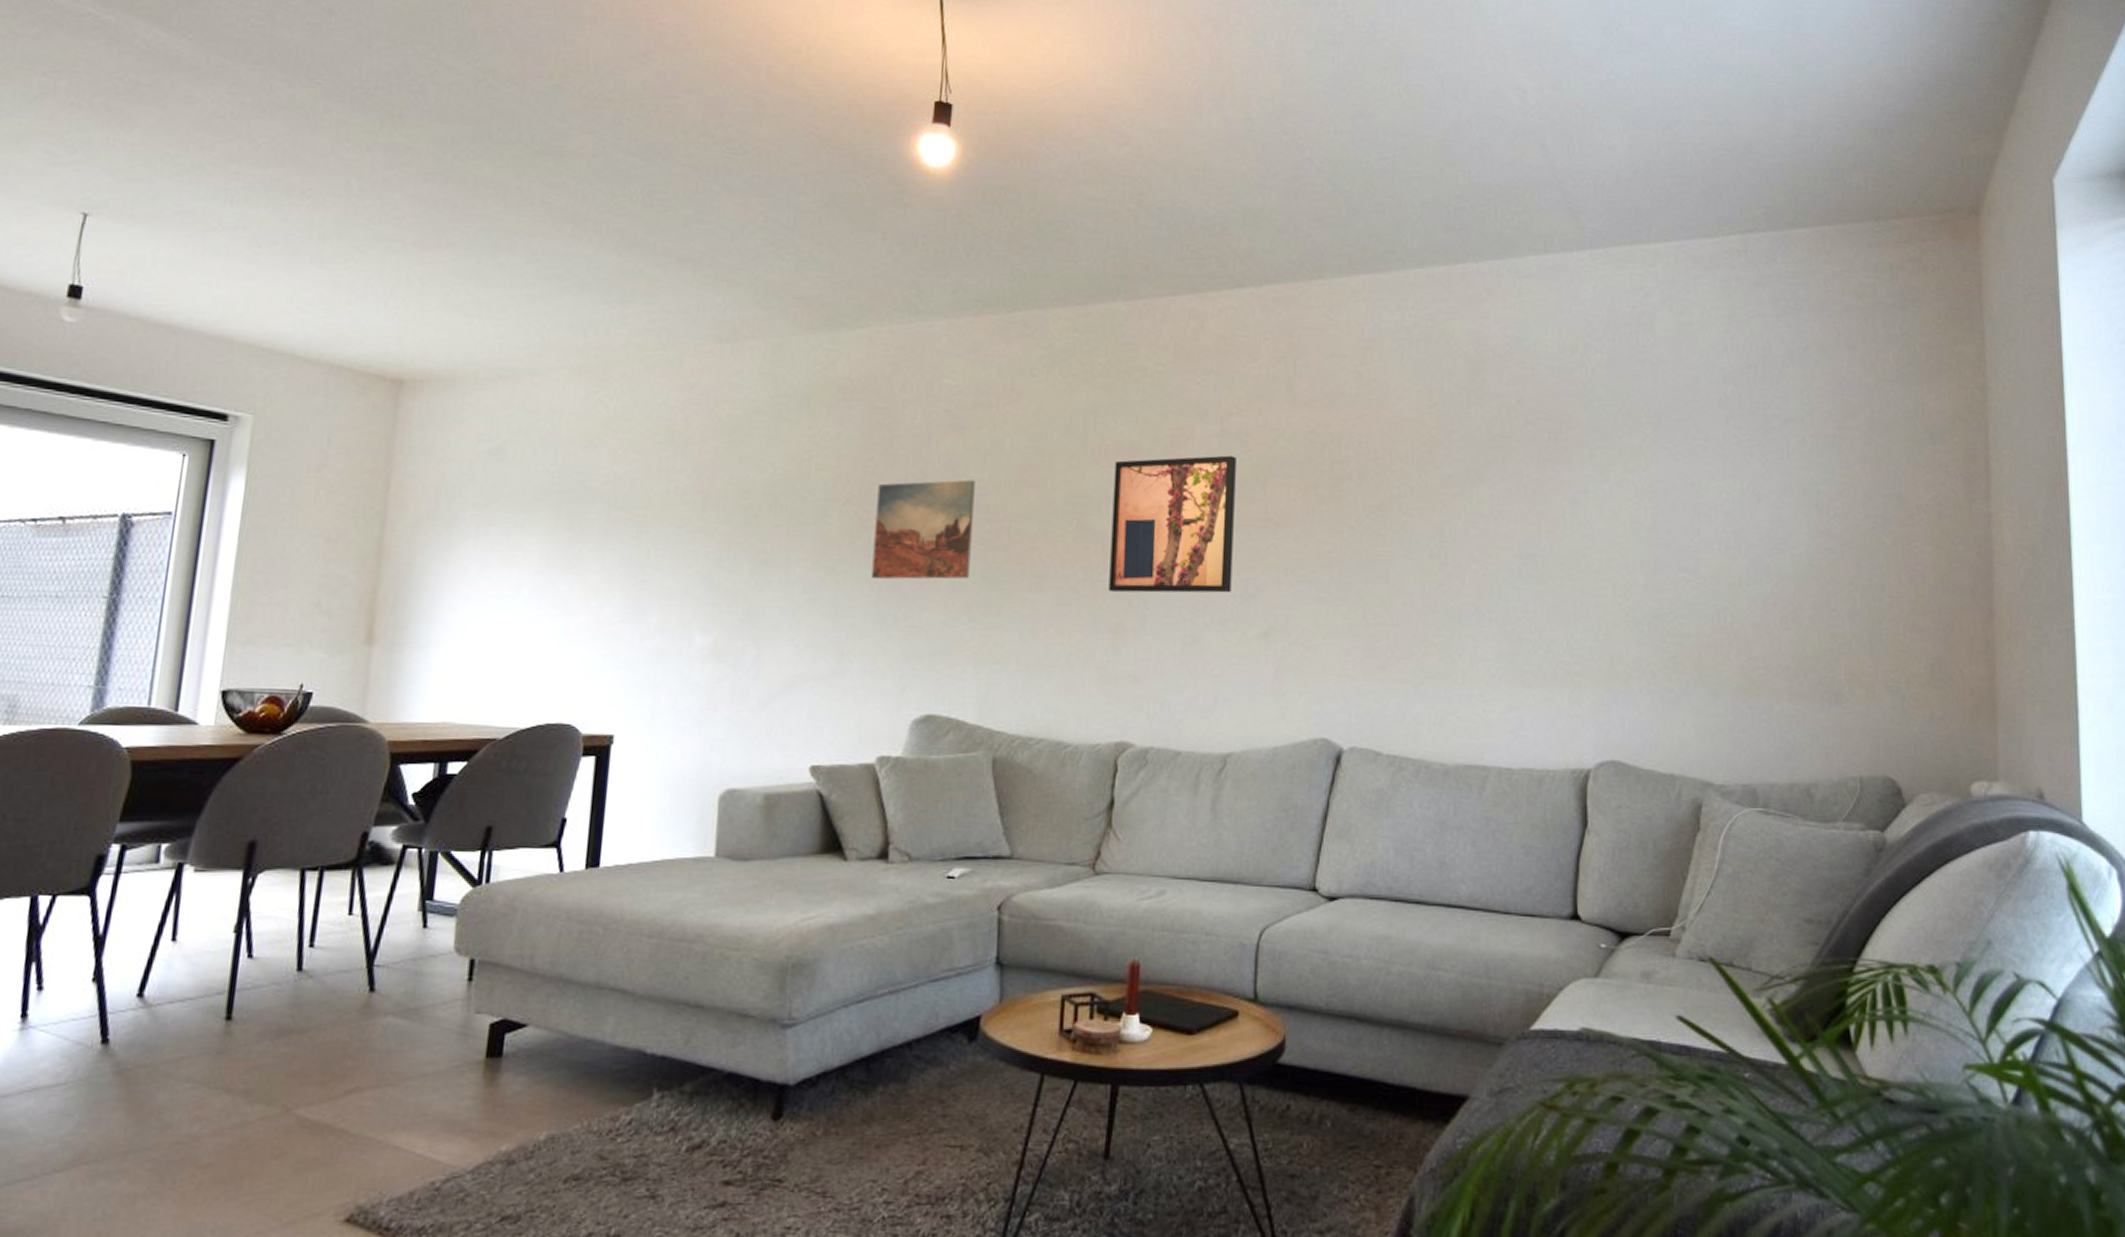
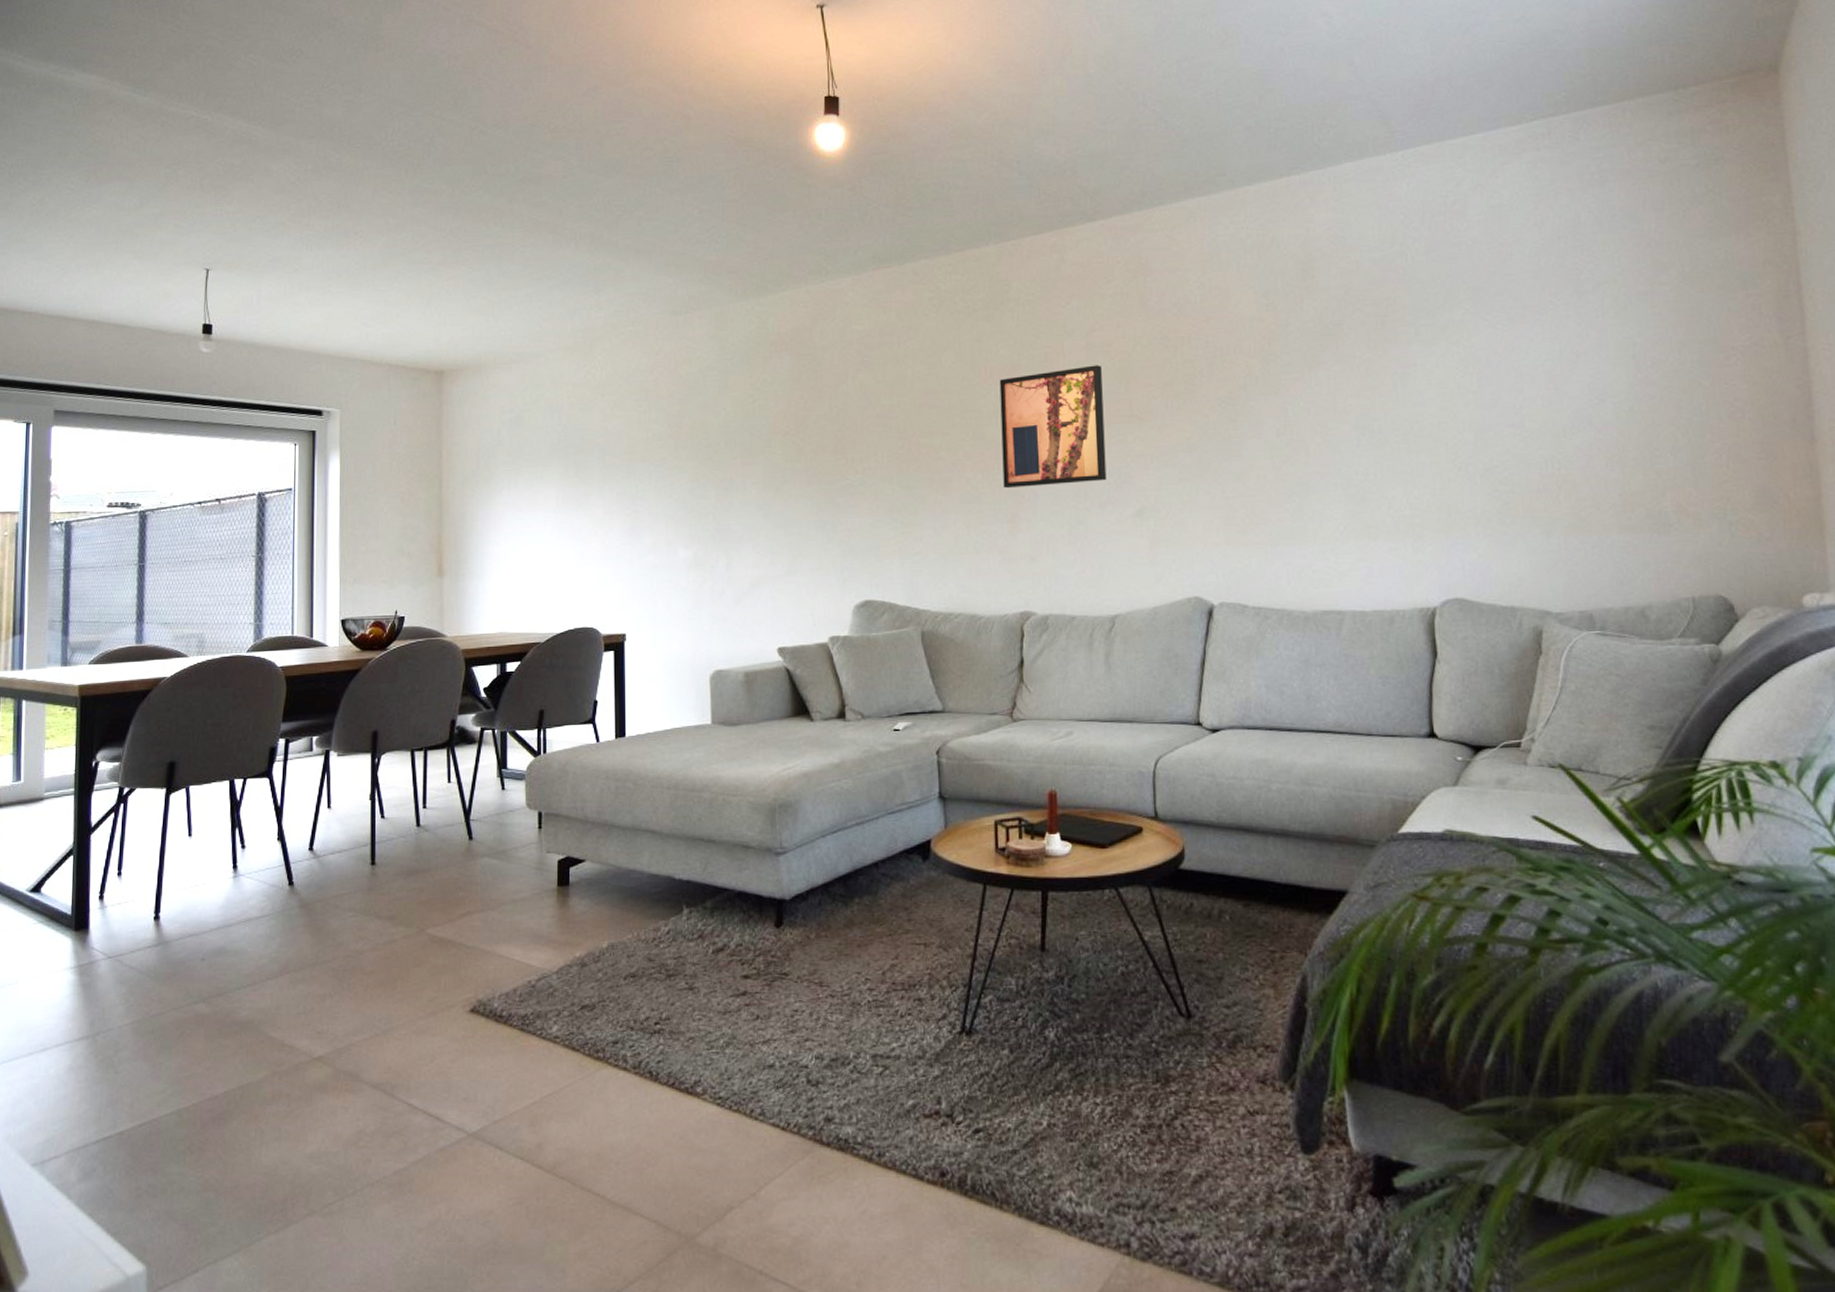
wall art: present [871,480,975,580] -> none [809,406,889,495]

